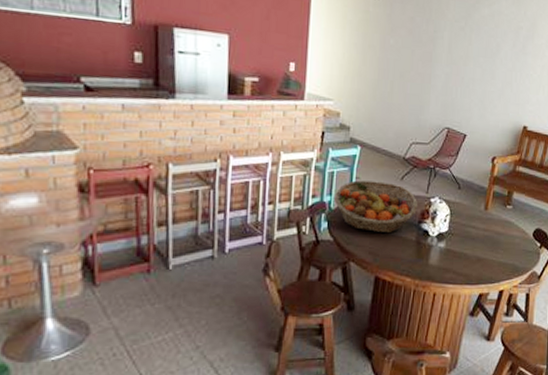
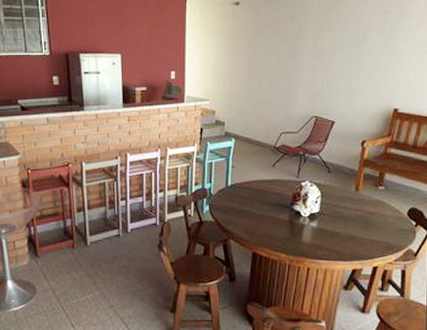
fruit basket: present [334,180,417,234] -> none [214,169,289,215]

